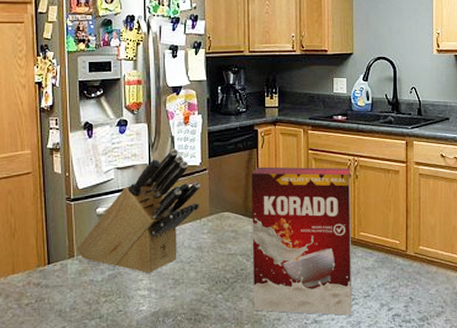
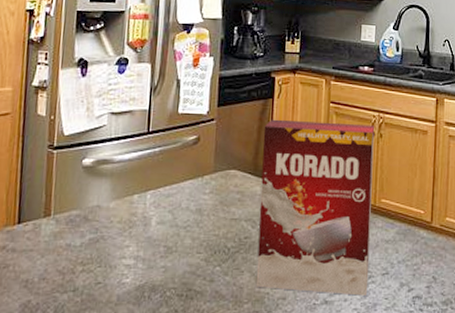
knife block: present [77,148,200,274] -> none [55,93,206,240]

